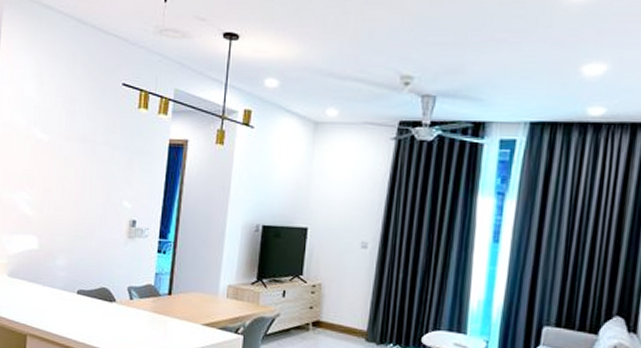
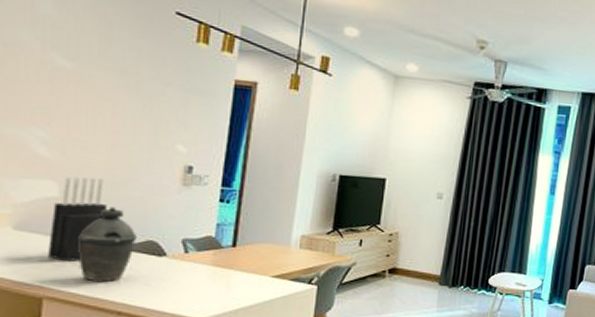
knife block: none [30,231,71,305] -> present [47,176,106,262]
kettle: none [51,257,93,324] -> present [78,207,137,283]

